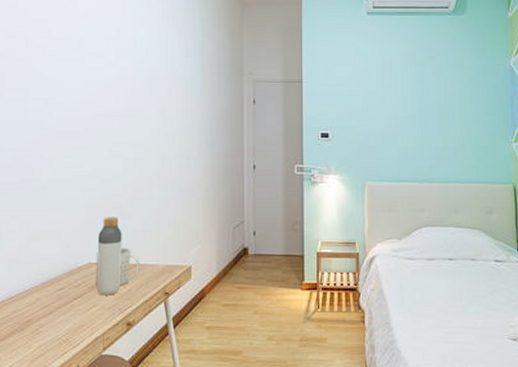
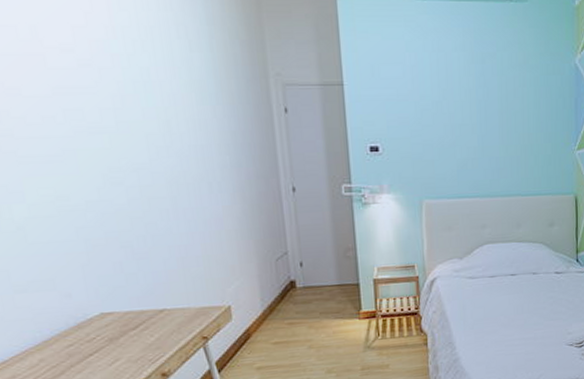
mug: present [95,248,140,286] -> none [108,292,168,337]
bottle: present [96,217,122,296] -> none [106,258,147,348]

